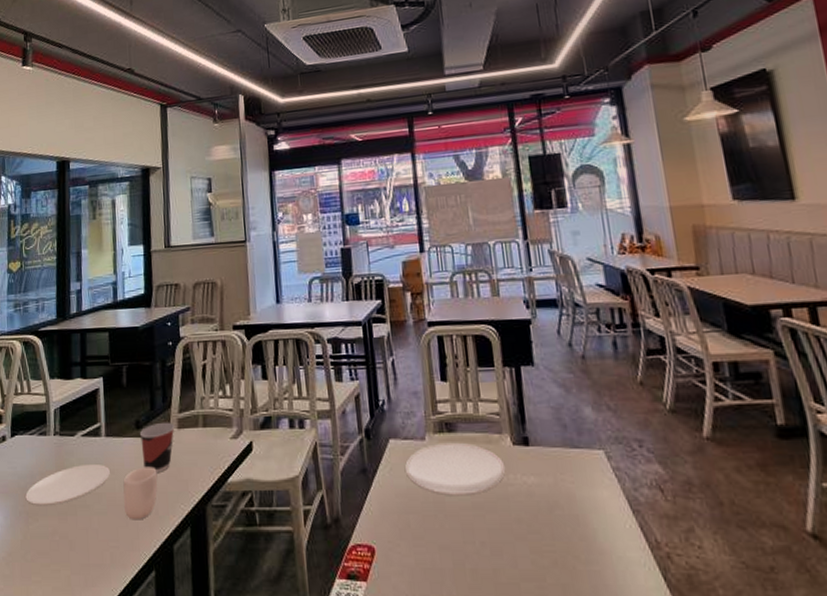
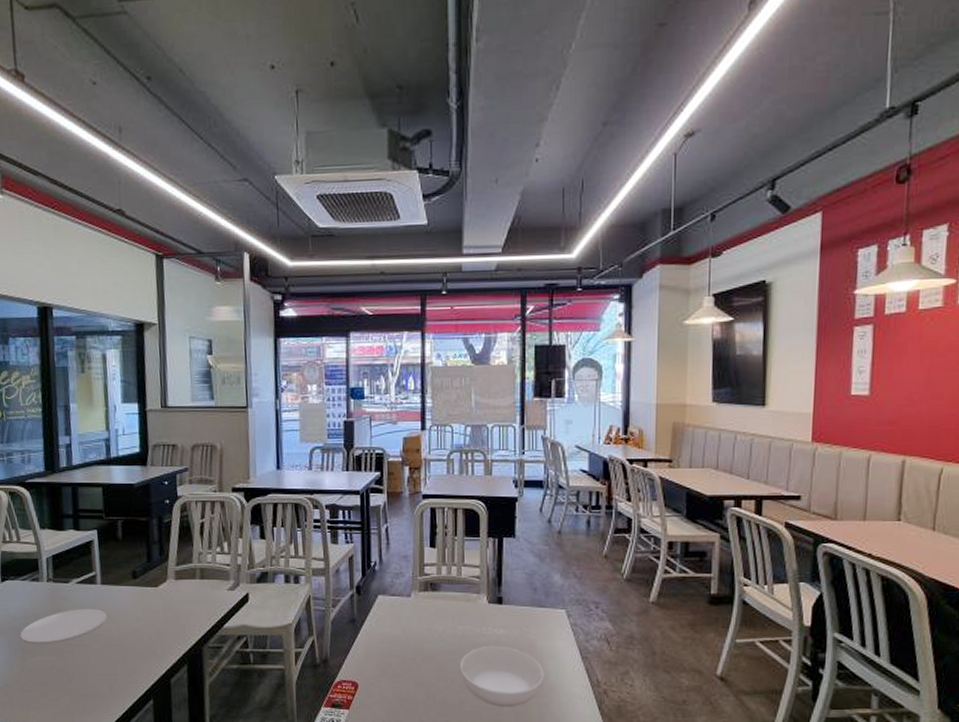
cup: present [123,466,158,520] -> none [120,612,155,658]
cup: present [139,422,175,472] -> none [136,573,172,617]
plate: present [405,442,506,496] -> none [391,599,480,643]
bowl: none [488,497,591,578] -> present [459,645,544,707]

